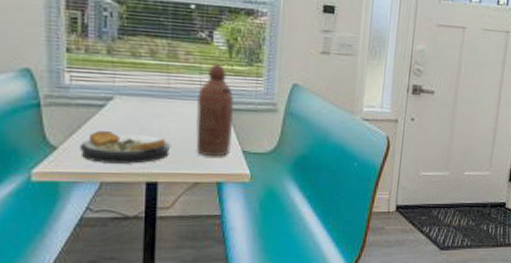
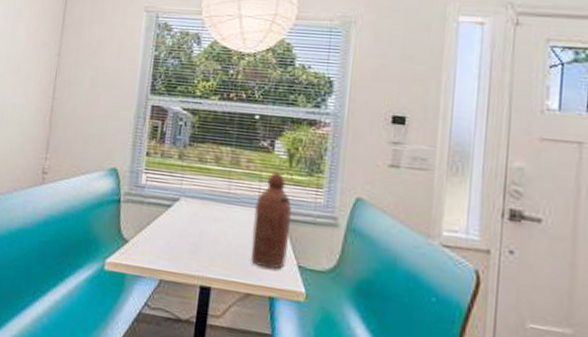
plate: present [79,130,171,164] -> none [146,229,227,266]

